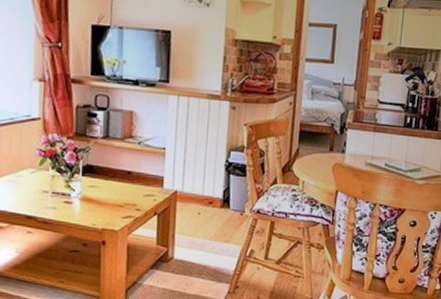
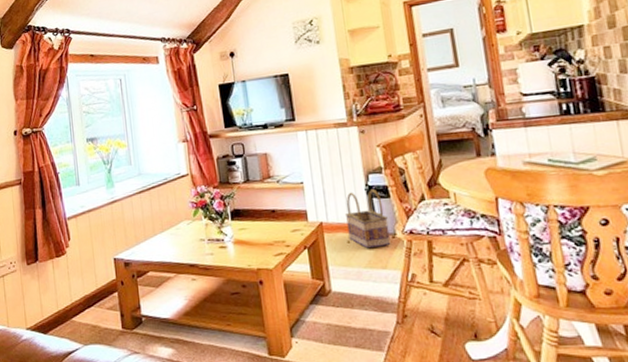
basket: none [200,165,240,223] -> present [344,188,391,249]

